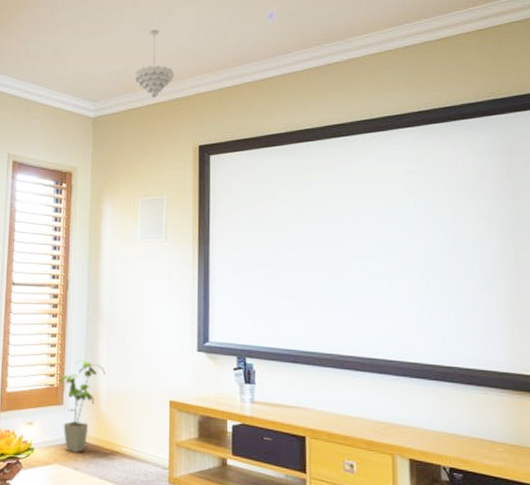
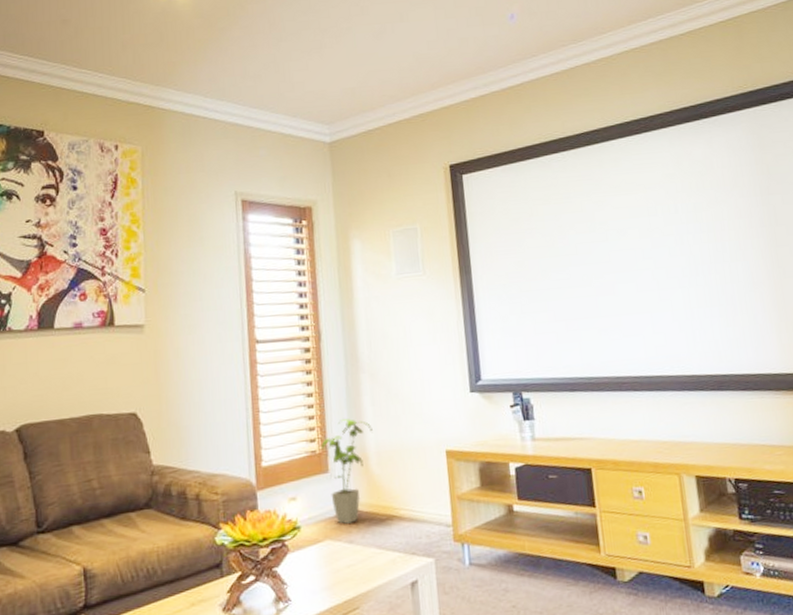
pendant light: present [135,30,174,98] -> none [371,38,415,116]

